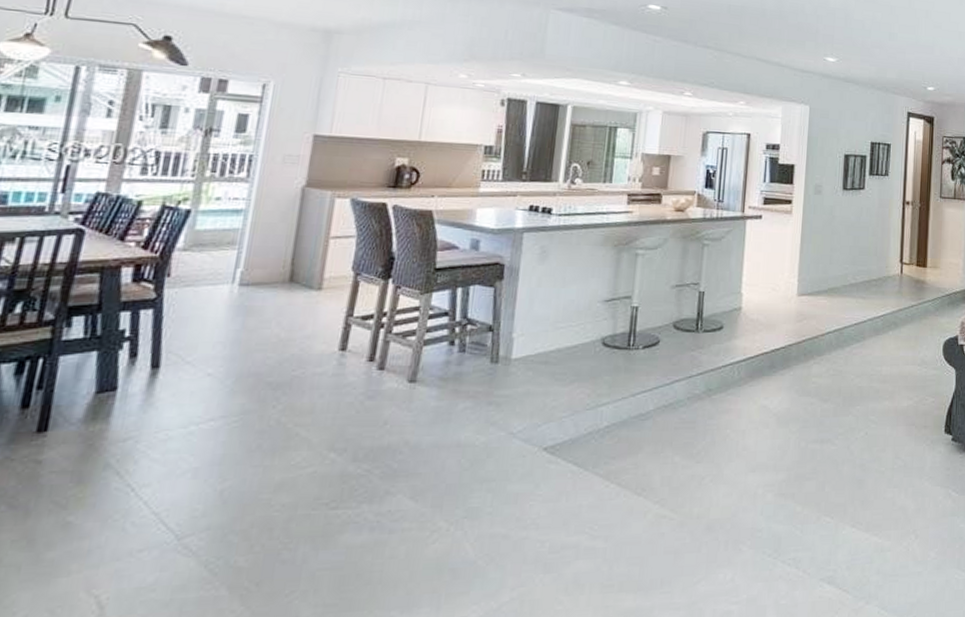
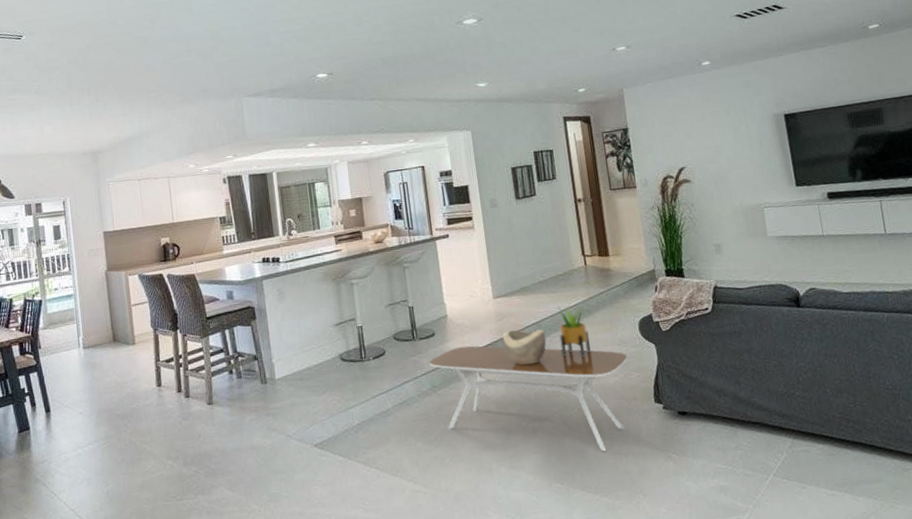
coffee table: none [709,346,926,484] -> present [429,345,628,452]
decorative bowl: none [798,335,846,376] -> present [502,329,547,365]
potted plant: none [859,314,891,374] -> present [558,306,591,357]

